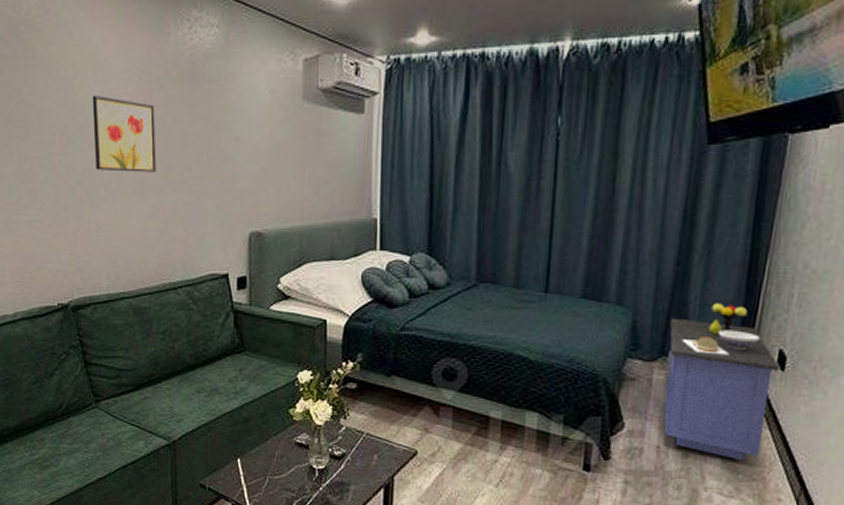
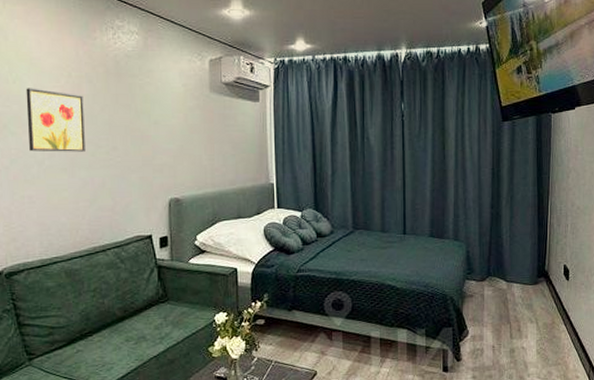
storage cabinet: present [664,303,780,461] -> none [492,234,566,351]

